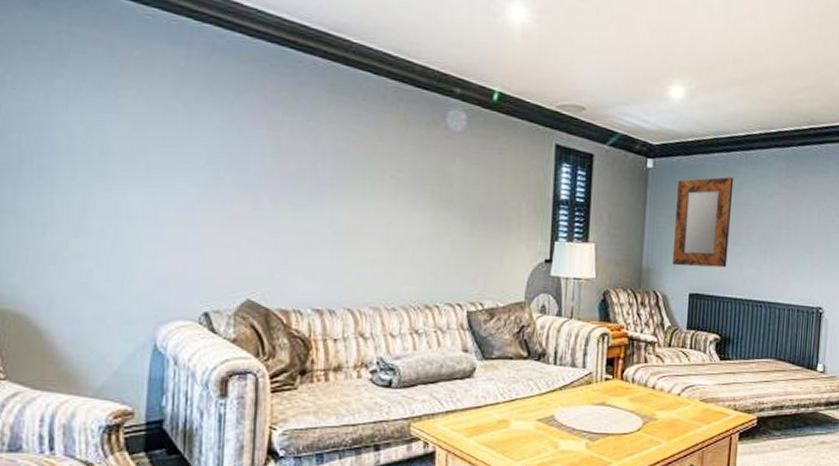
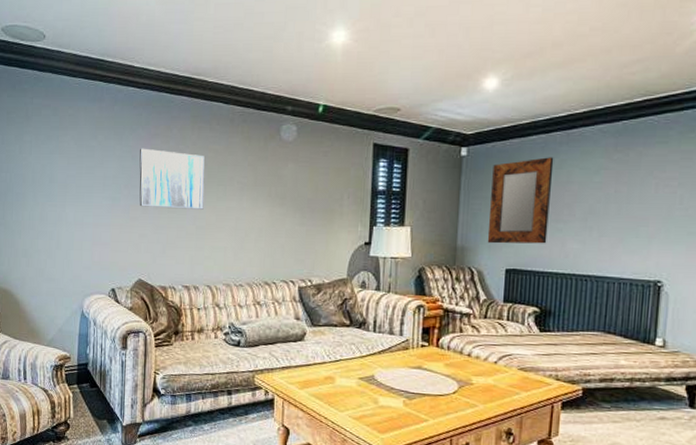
wall art: none [249,119,346,209] -> present [139,148,205,210]

